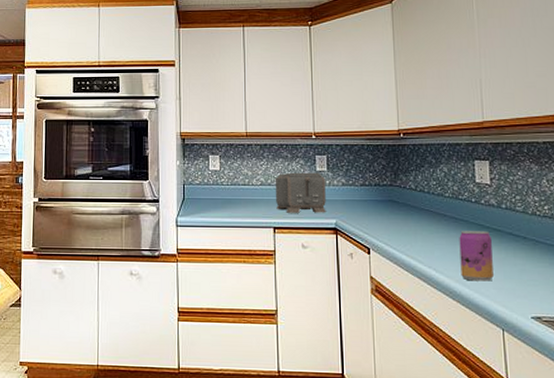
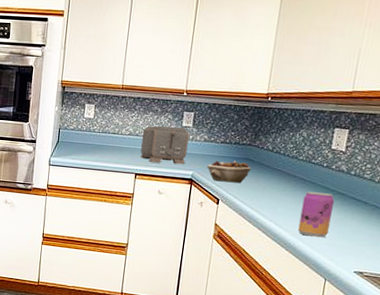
succulent planter: none [350,203,397,228] -> present [207,160,251,183]

